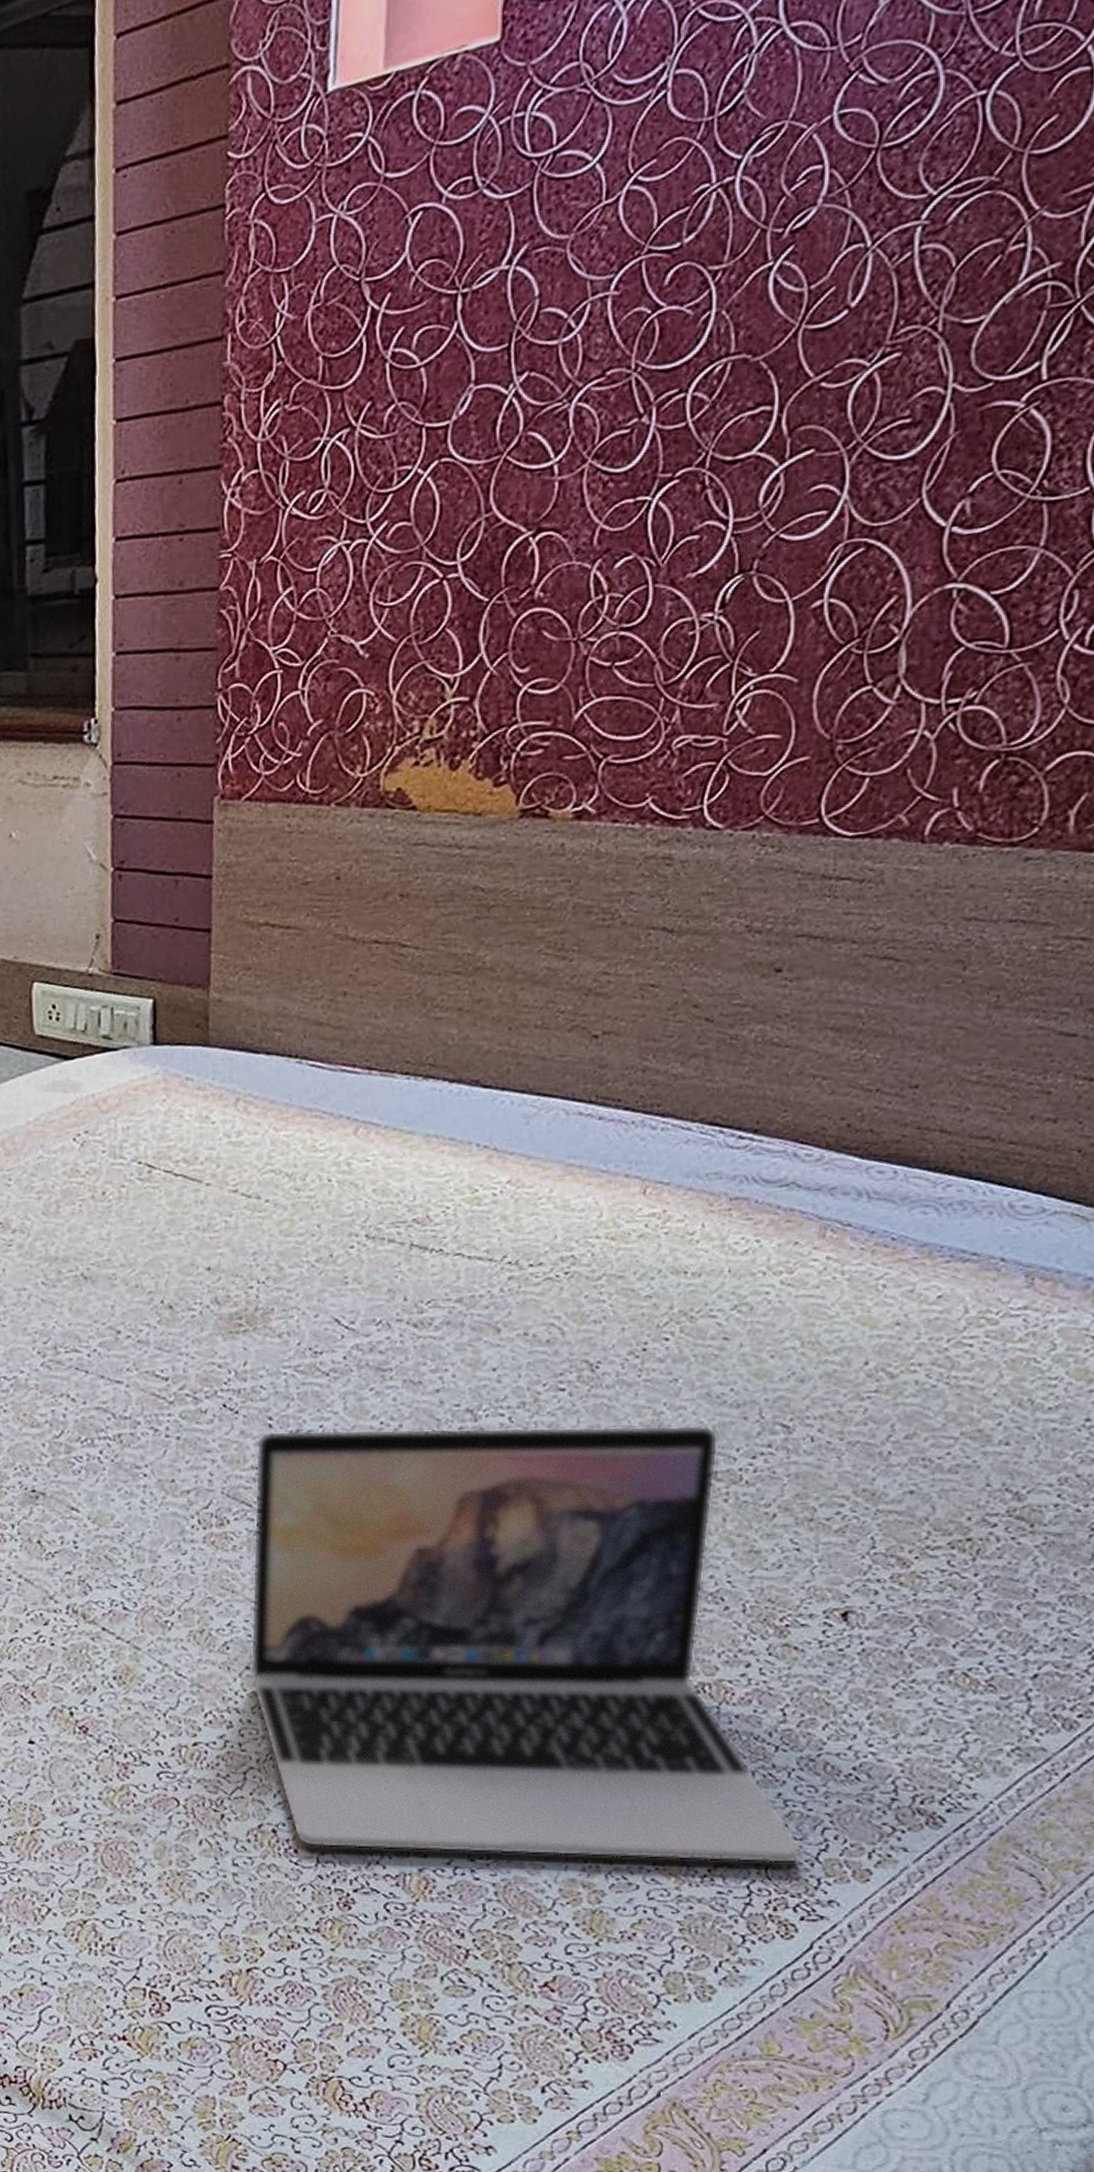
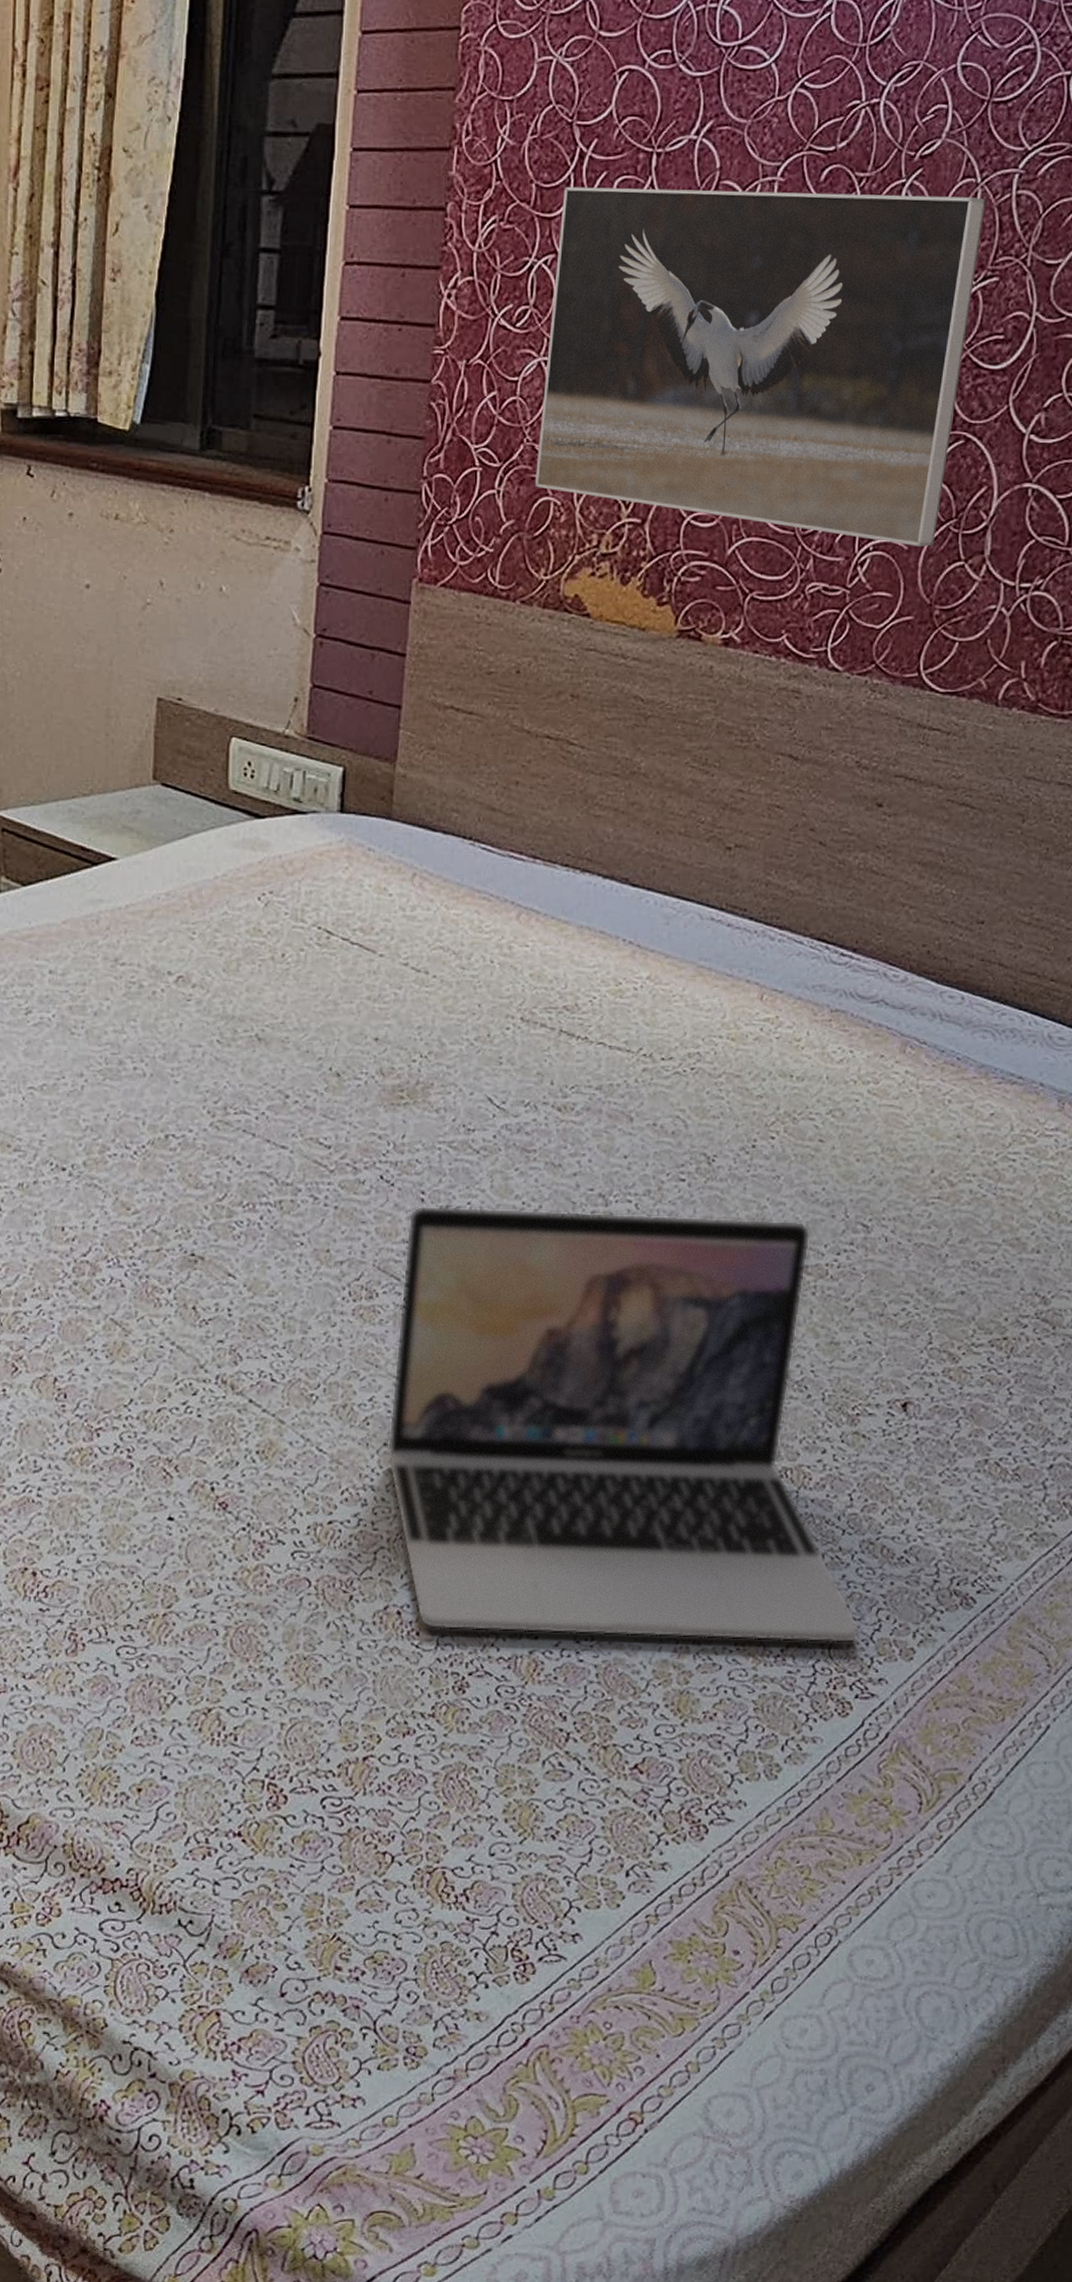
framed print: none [343,263,879,682] -> present [534,186,986,547]

